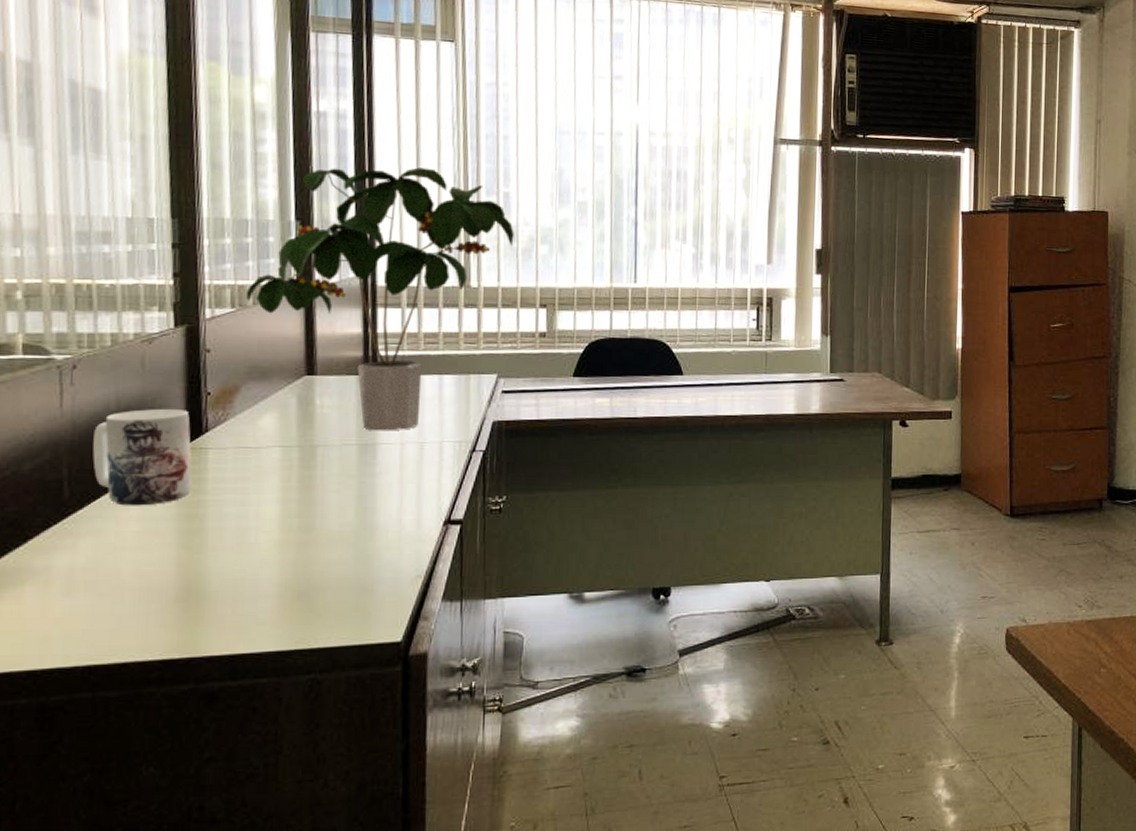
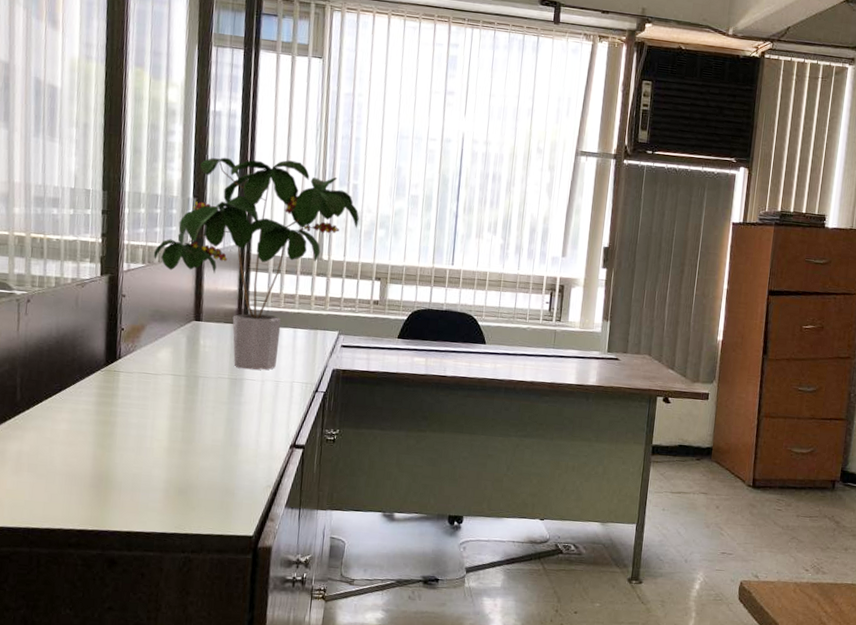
mug: present [92,408,192,506] -> none [38,337,108,412]

